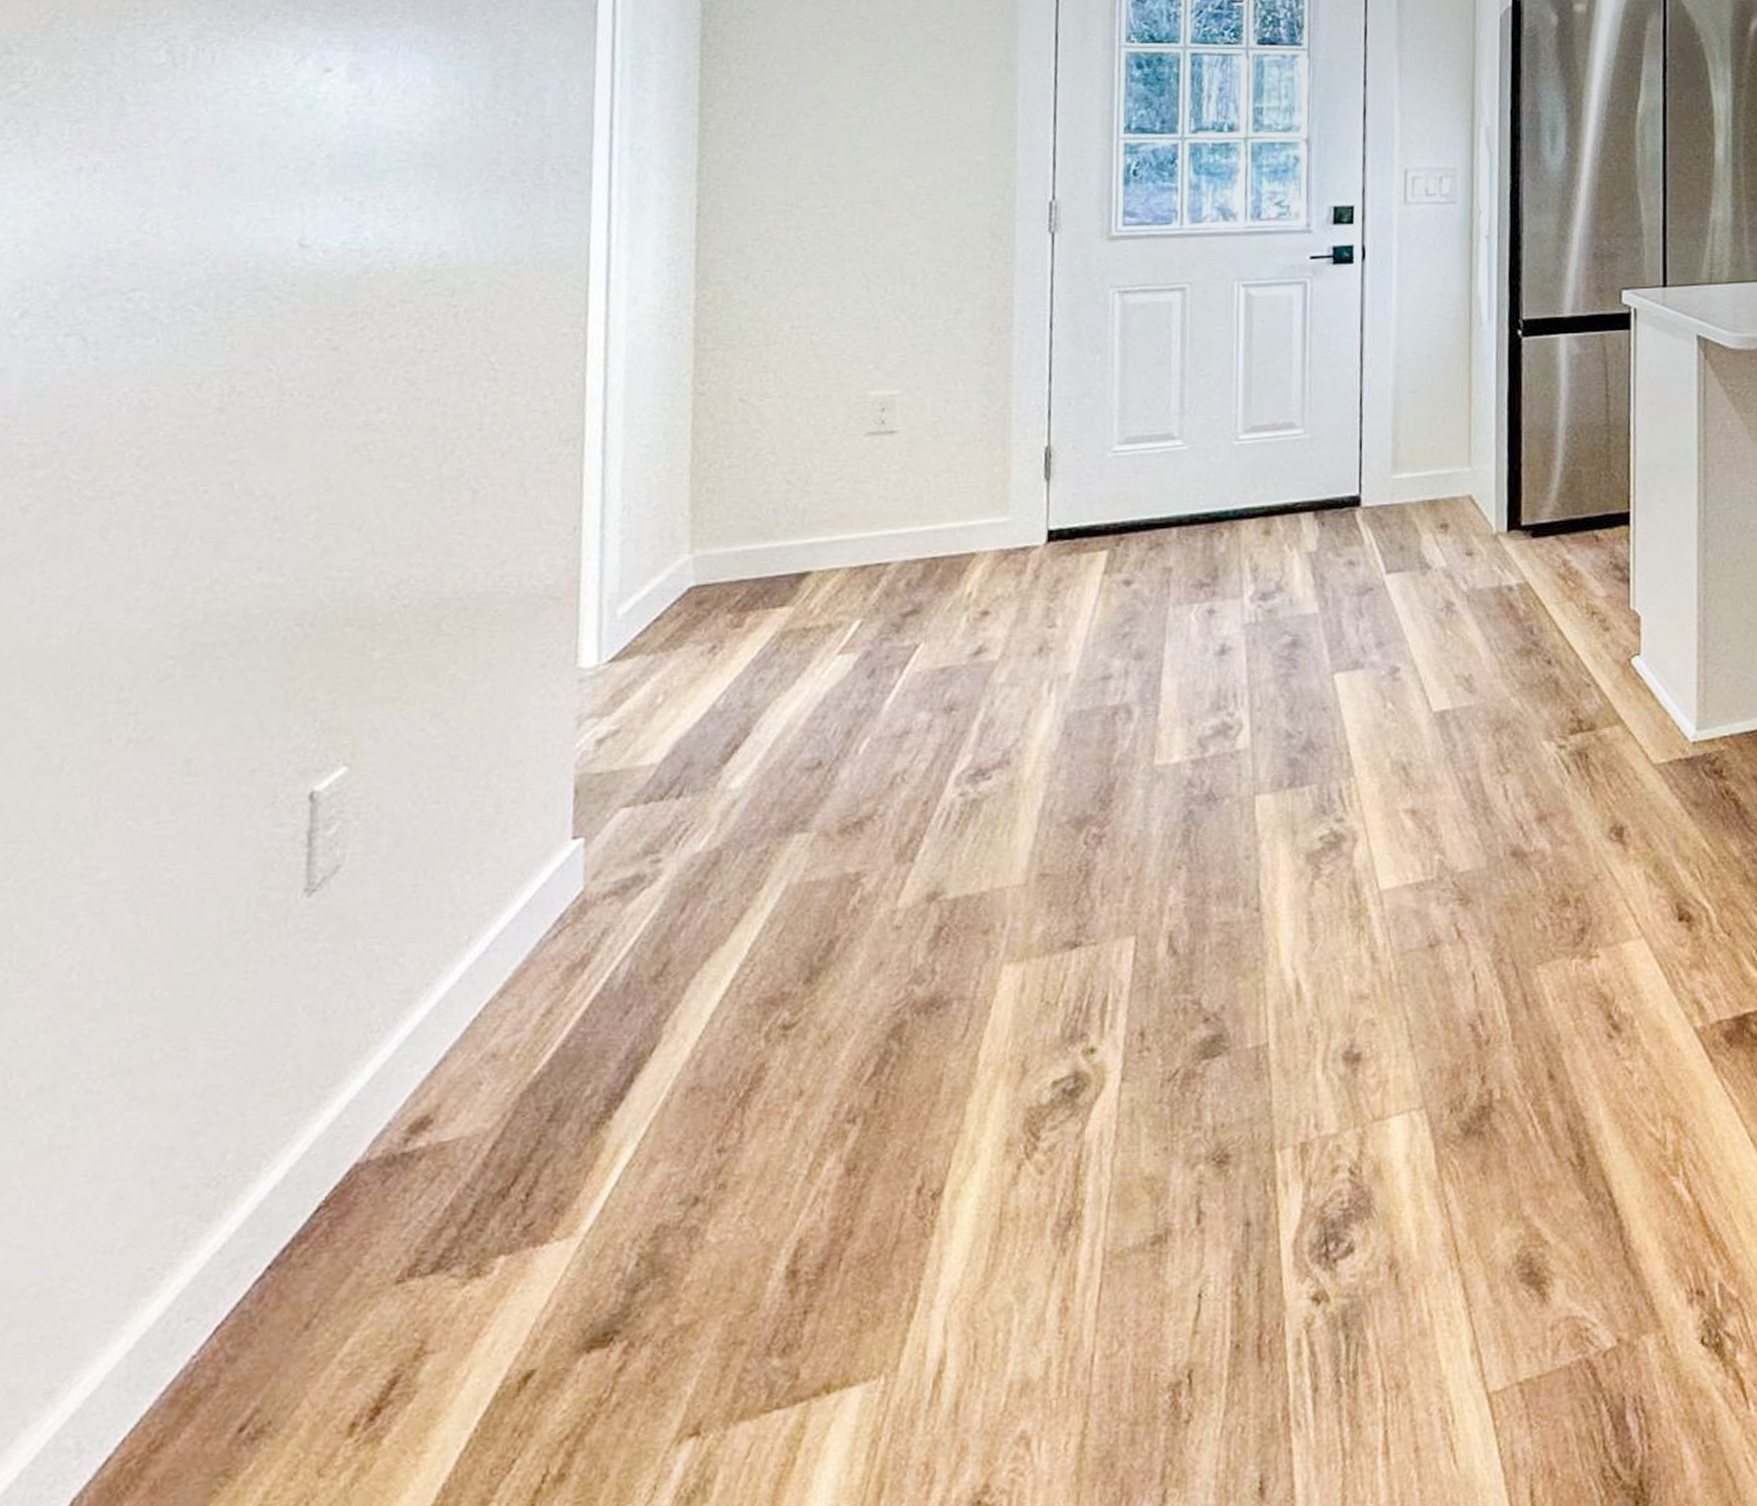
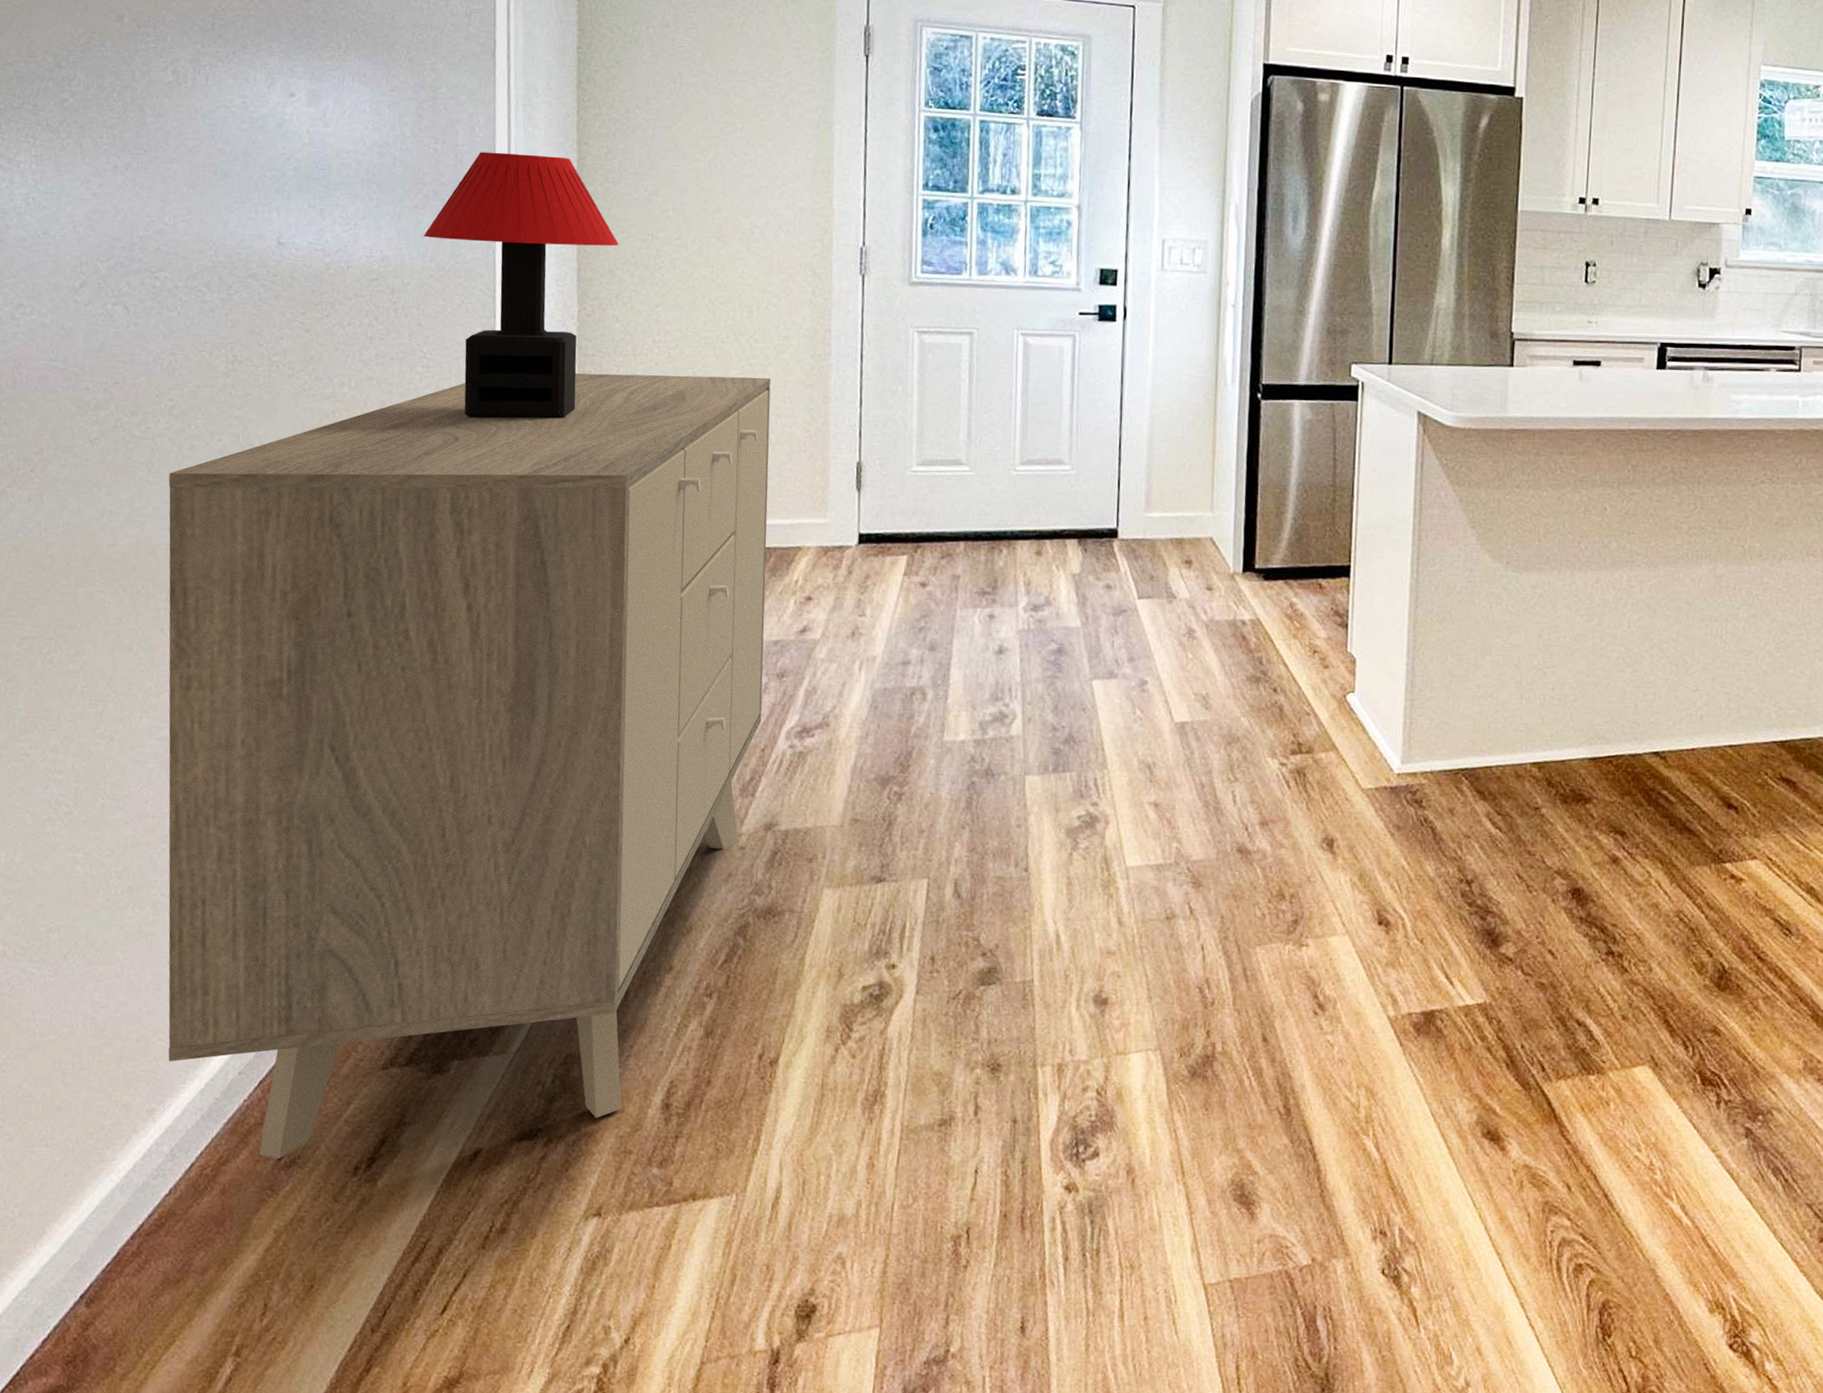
sideboard: none [81,358,939,1432] -> present [168,373,771,1159]
table lamp: none [497,121,750,436] -> present [424,152,619,419]

